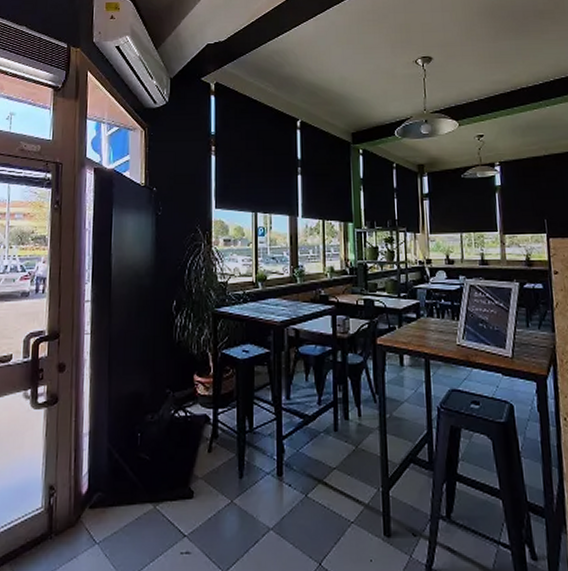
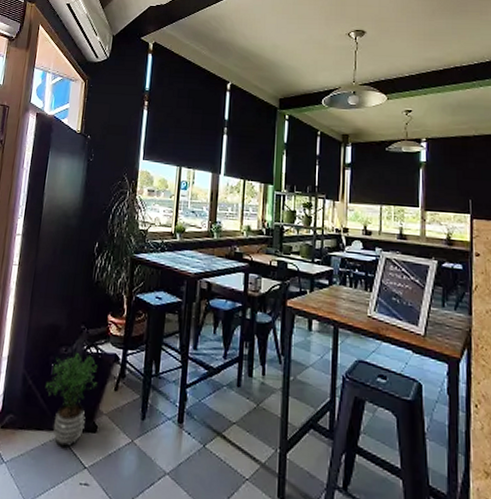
potted plant: none [133,419,188,518] -> present [45,353,97,448]

